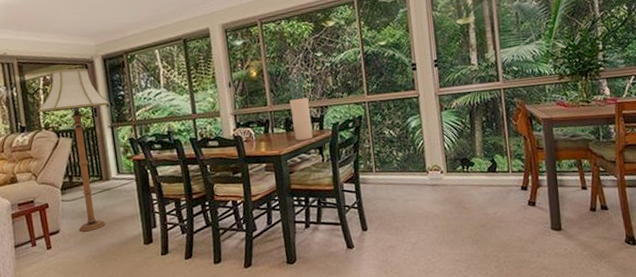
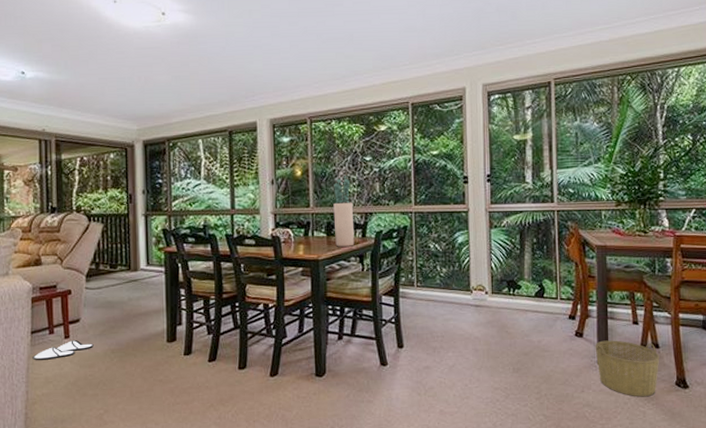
slippers: none [18,249,75,272] -> present [32,339,94,360]
floor lamp: present [37,65,110,232] -> none [71,147,146,324]
basket: none [547,205,609,257] -> present [595,340,660,397]

